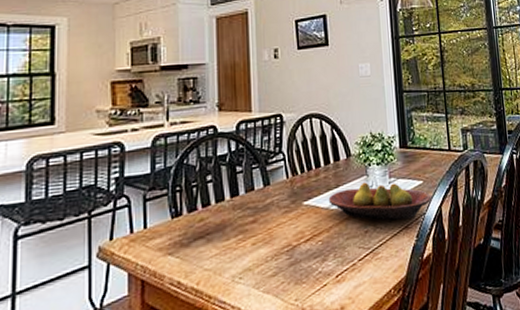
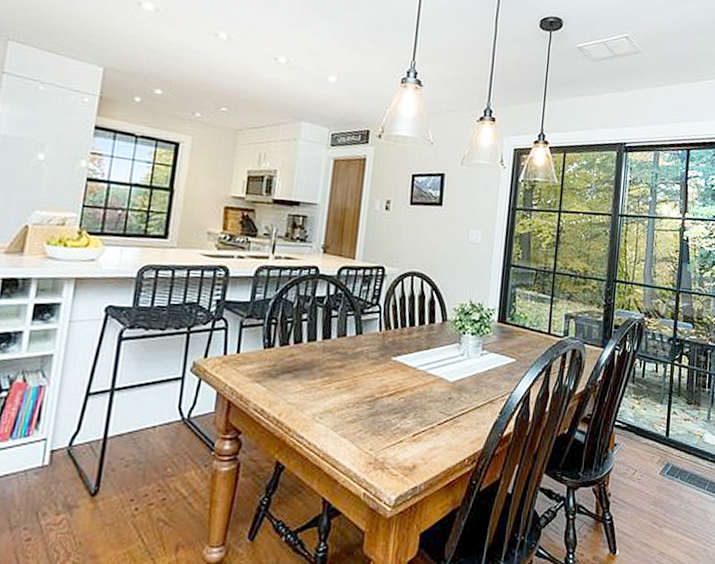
fruit bowl: present [328,182,432,220] -> none [417,349,522,394]

